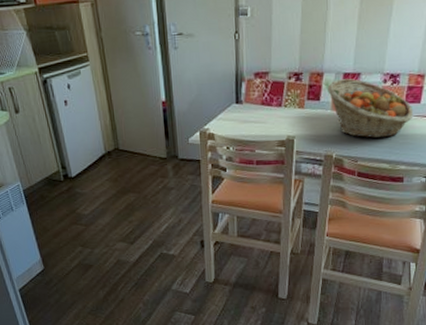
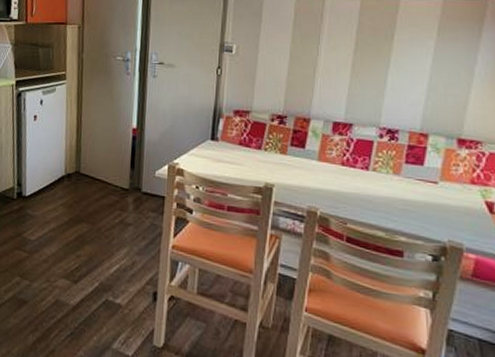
fruit basket: present [327,79,414,139] -> none [314,128,415,201]

